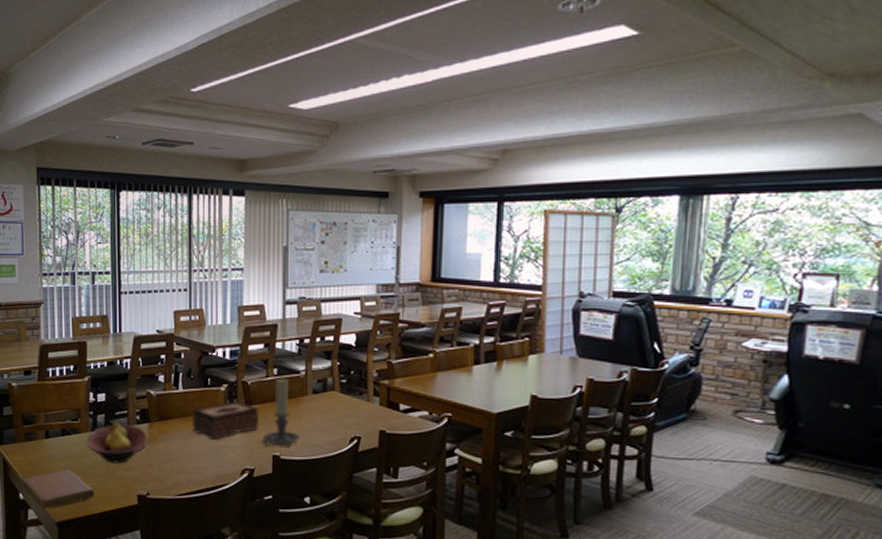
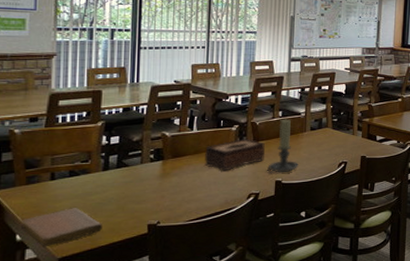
fruit bowl: present [87,422,148,464] -> none [97,161,161,199]

